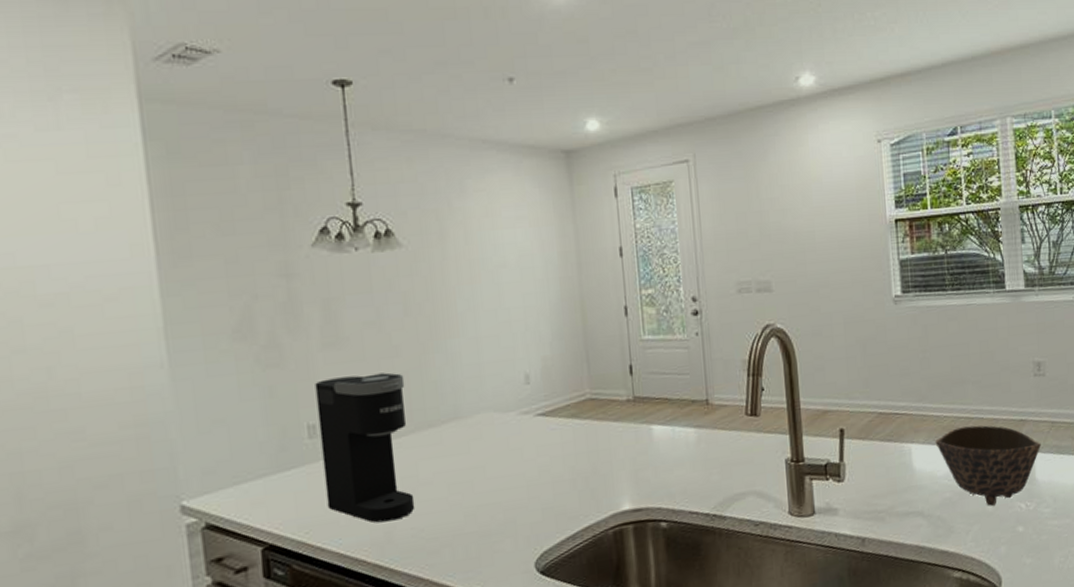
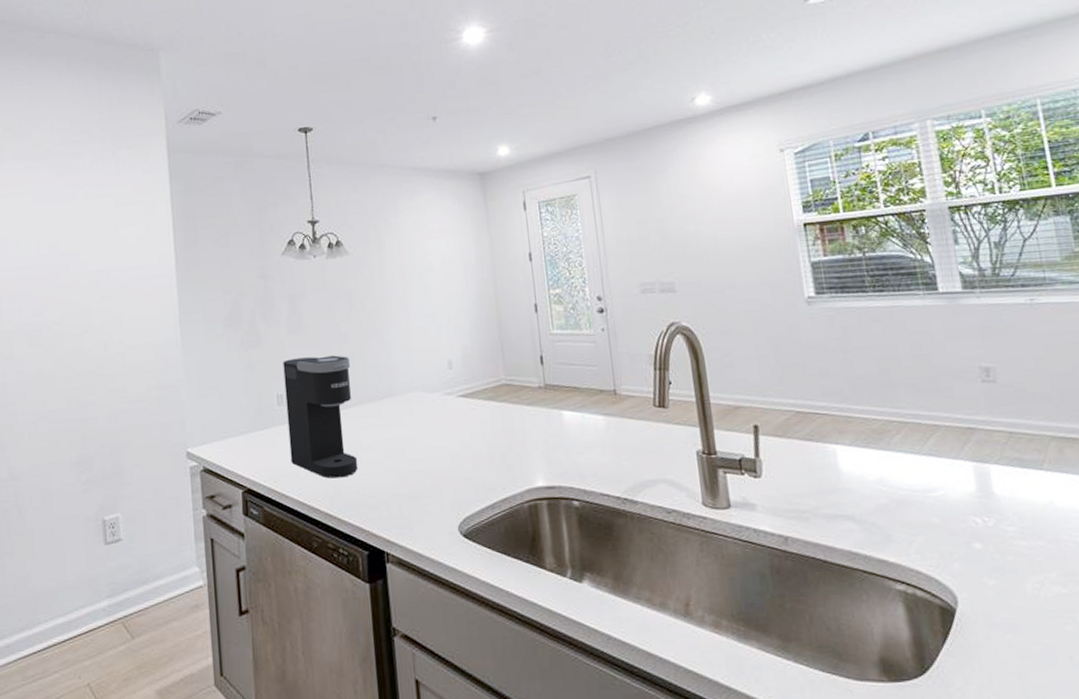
bowl: present [935,425,1041,506] -> none [864,430,998,517]

